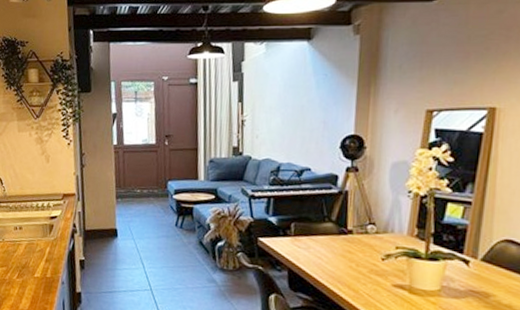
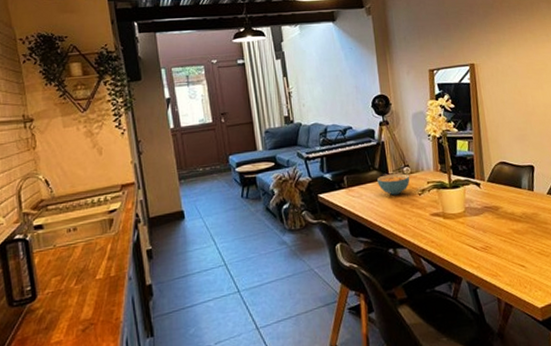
cereal bowl: none [331,229,374,255] -> present [377,173,410,196]

